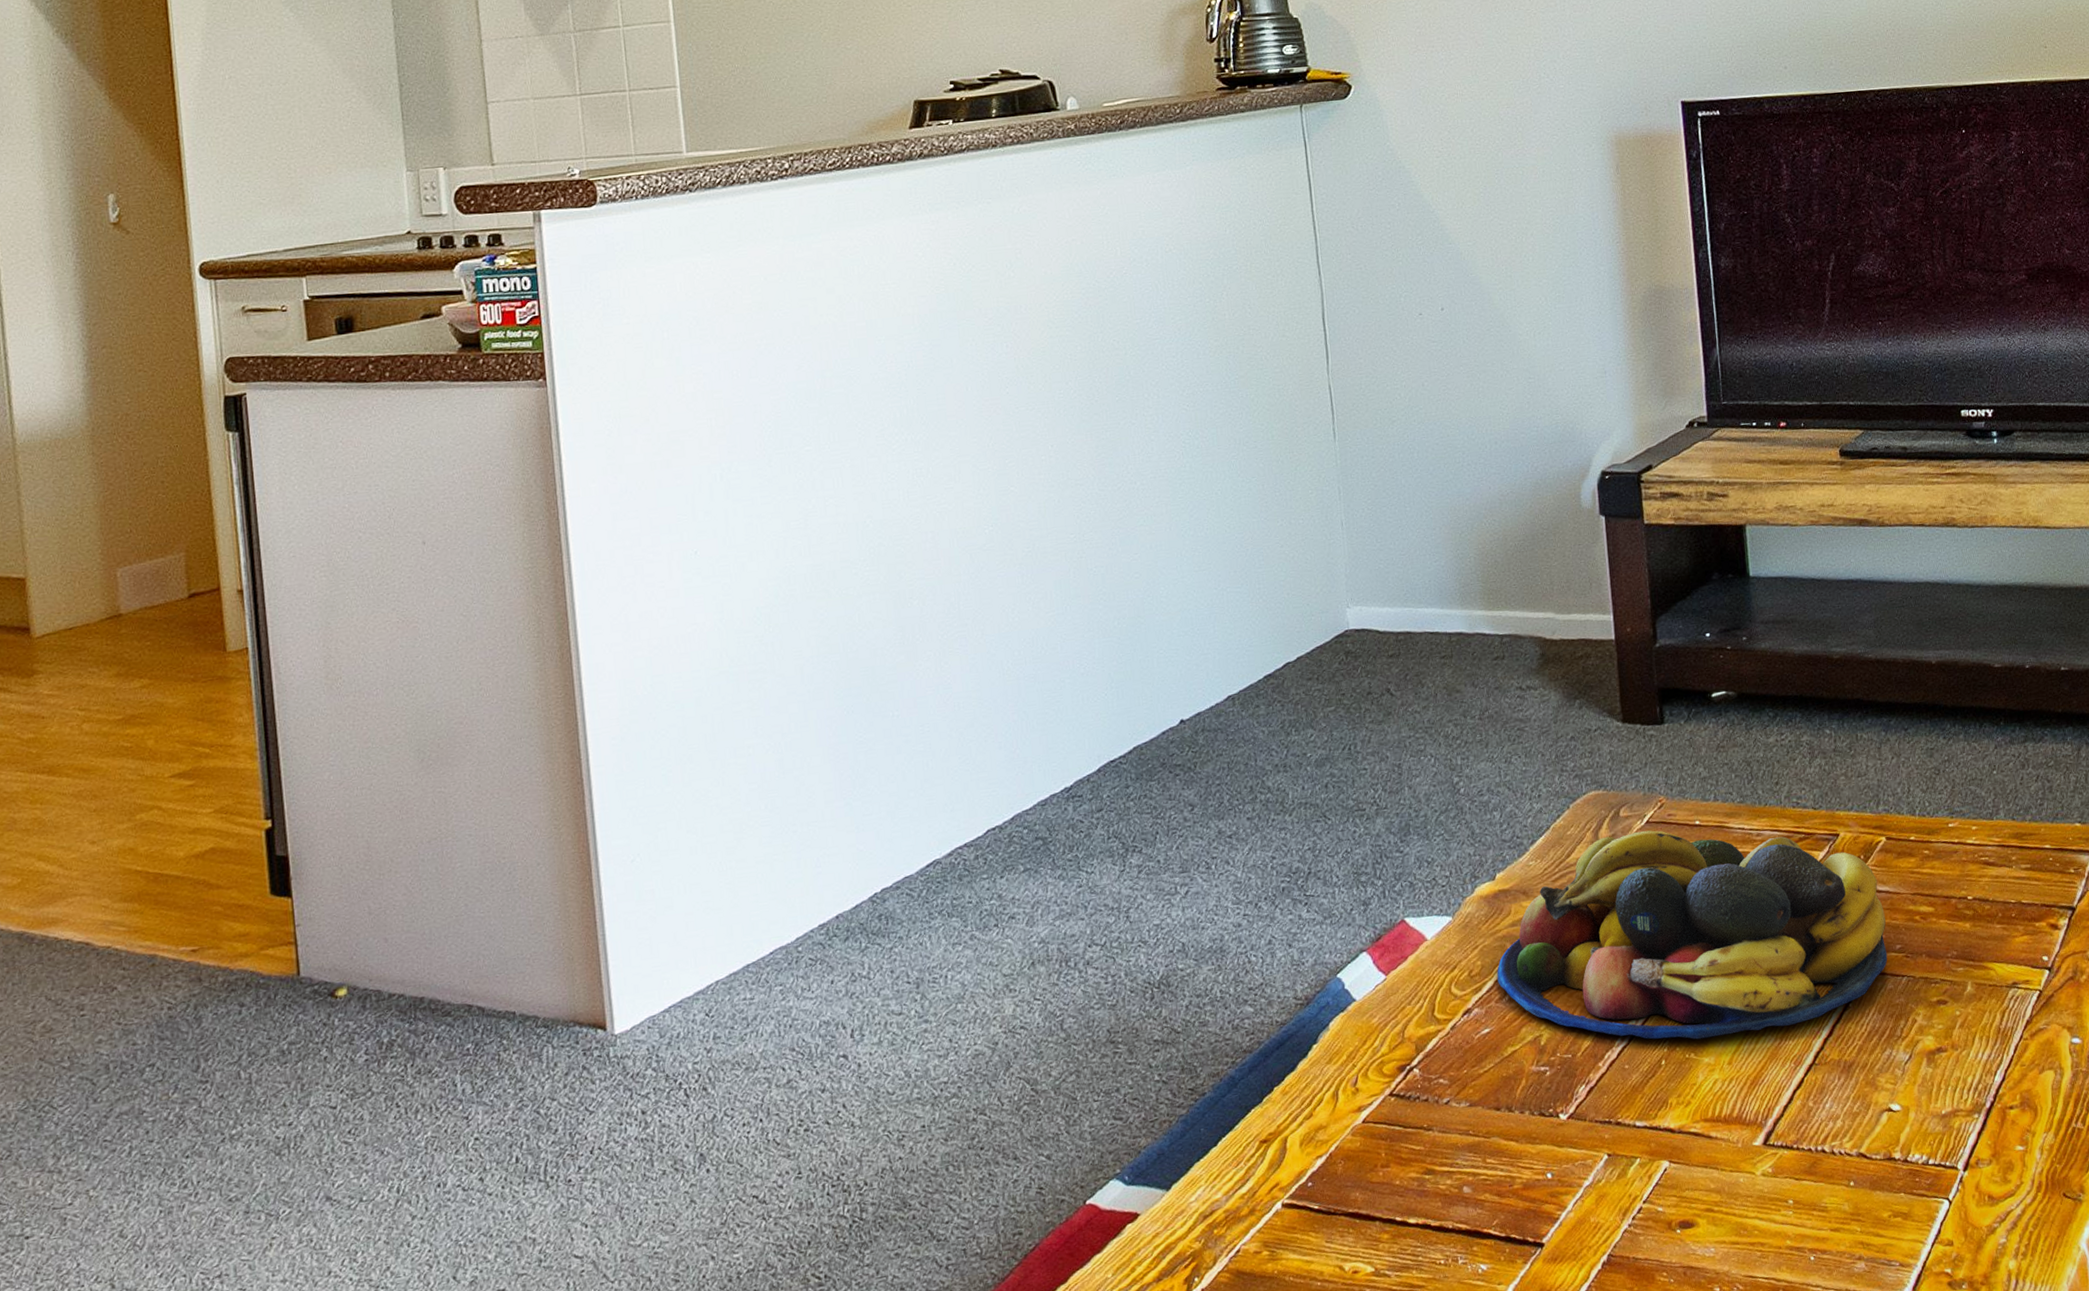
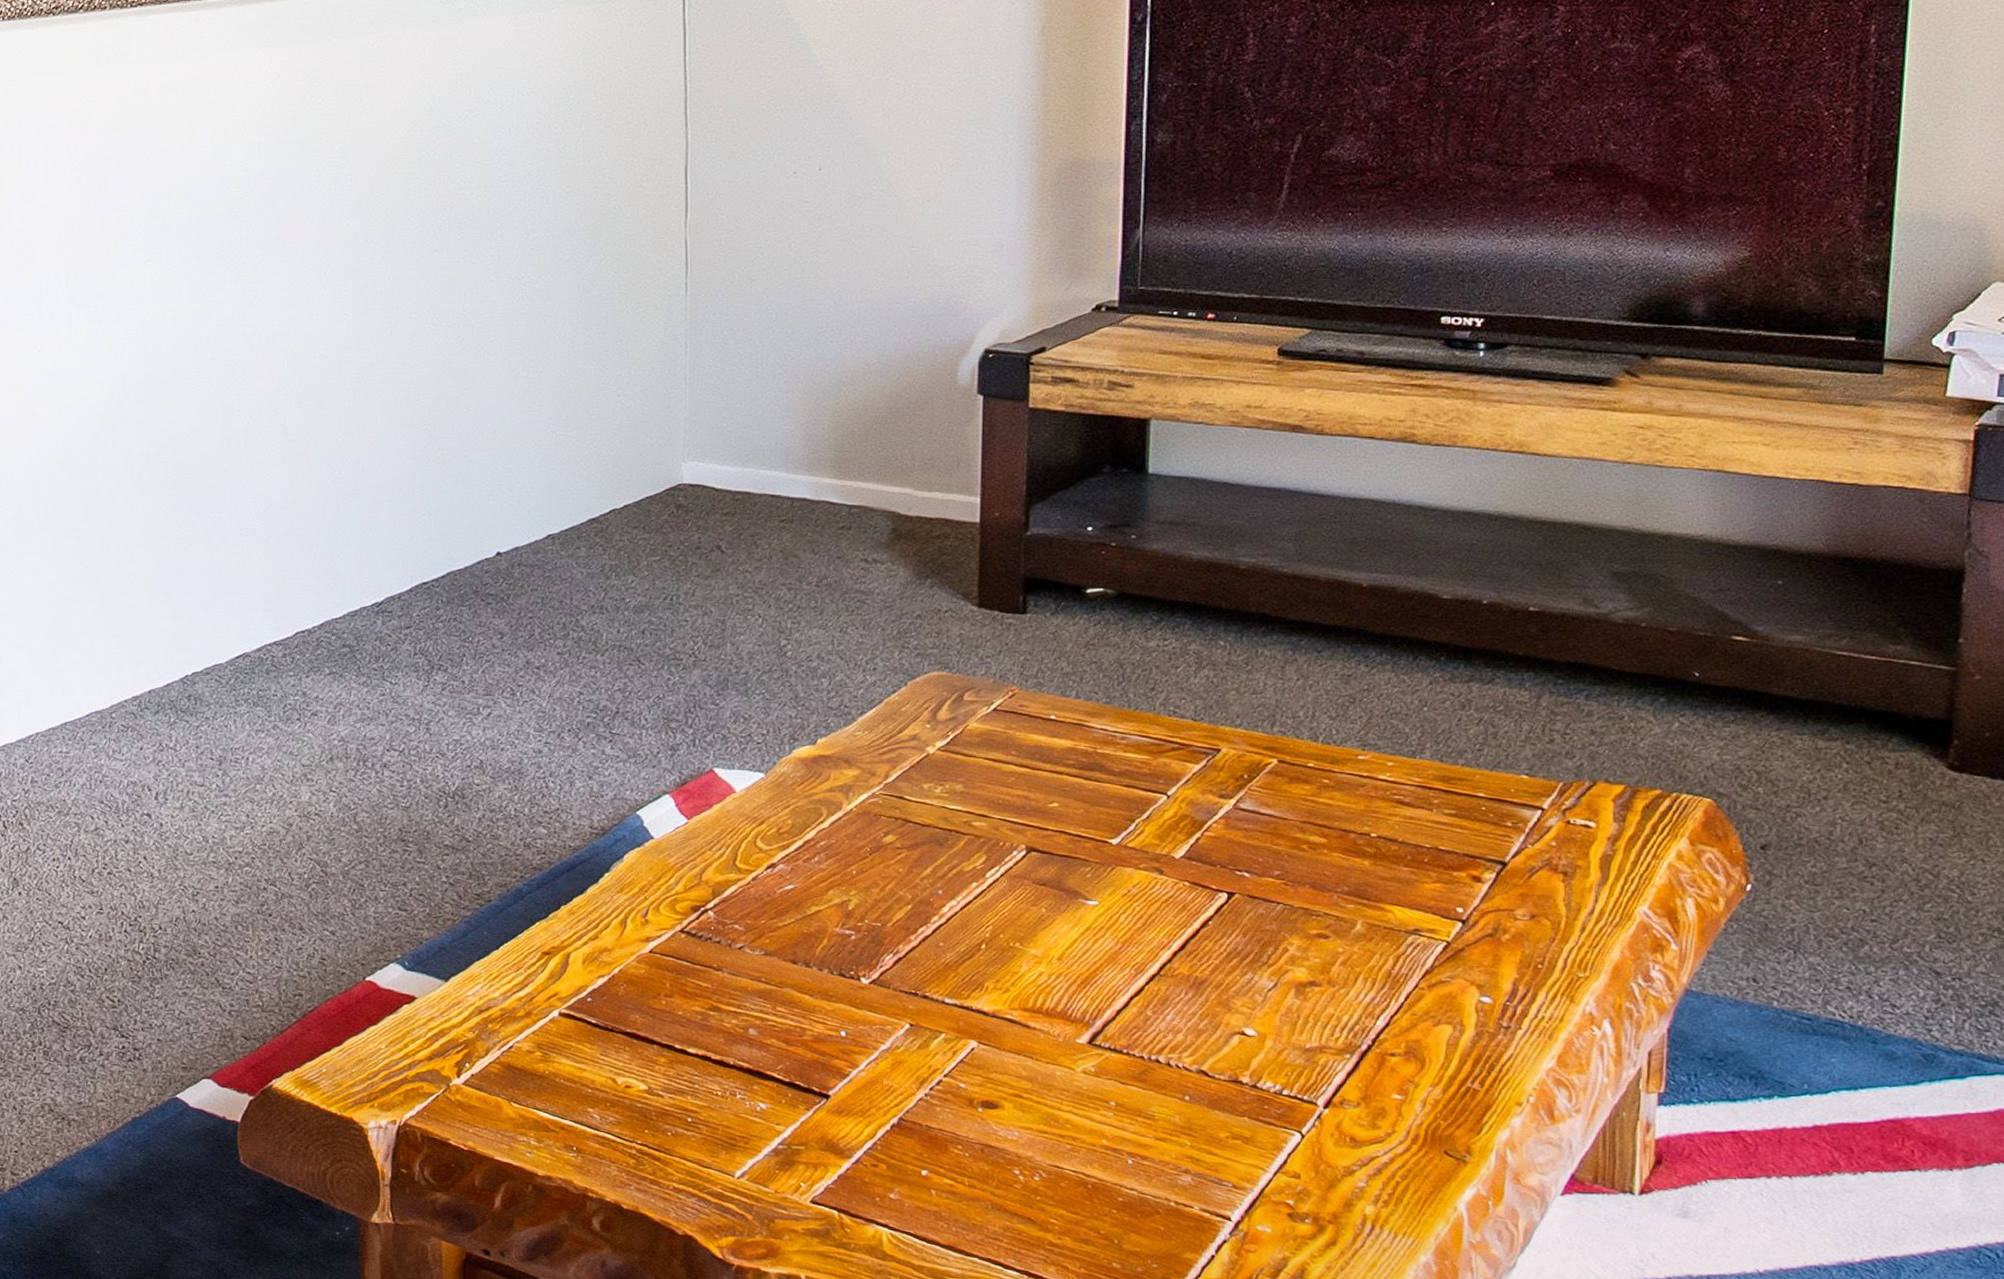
fruit bowl: present [1497,830,1888,1040] -> none [808,717,1265,932]

